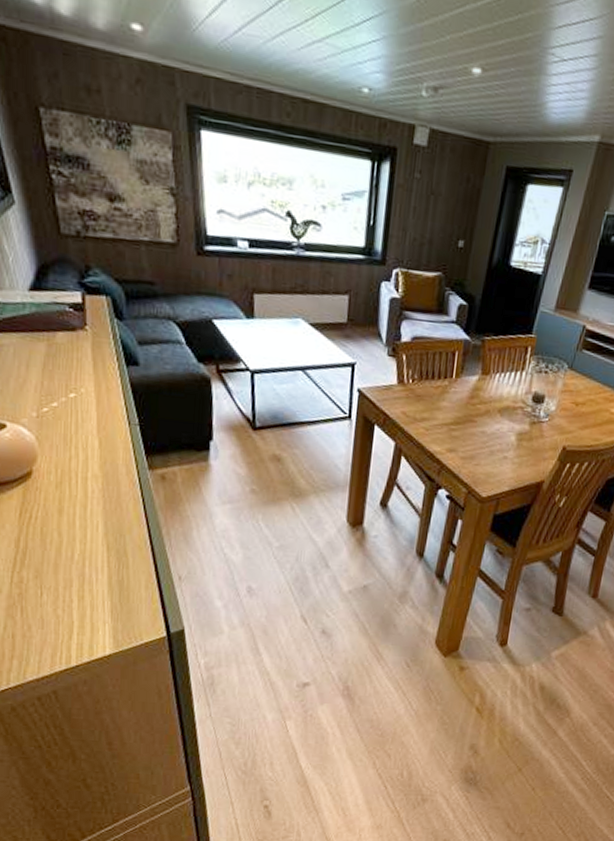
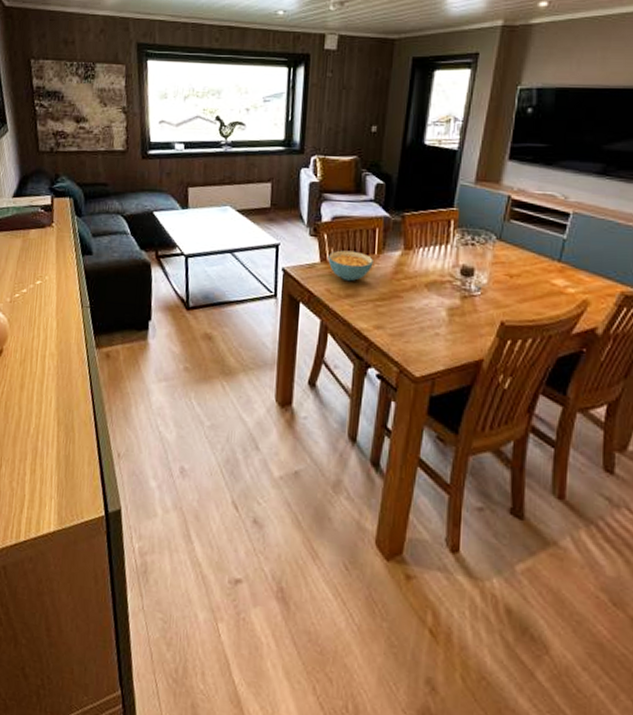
cereal bowl: none [405,372,451,405] -> present [328,250,373,282]

